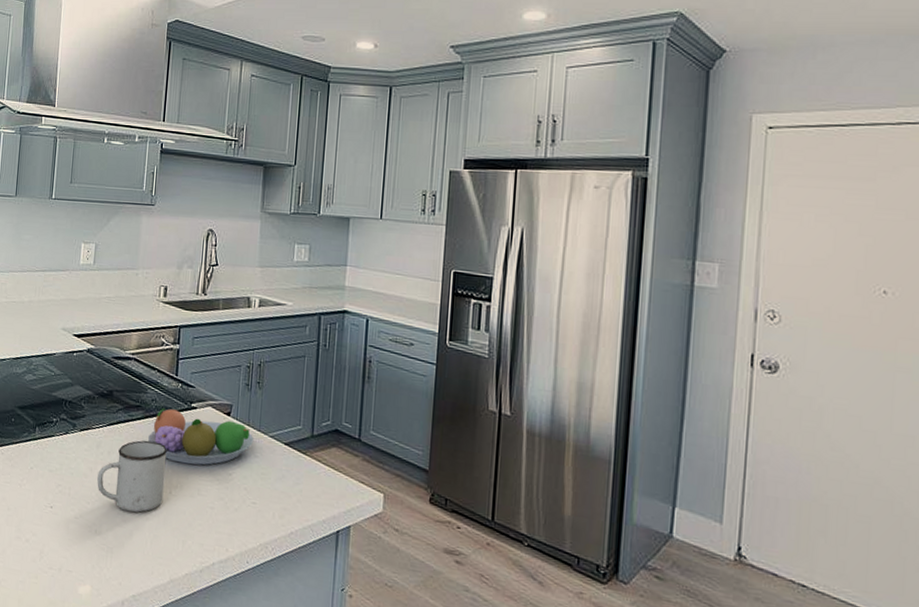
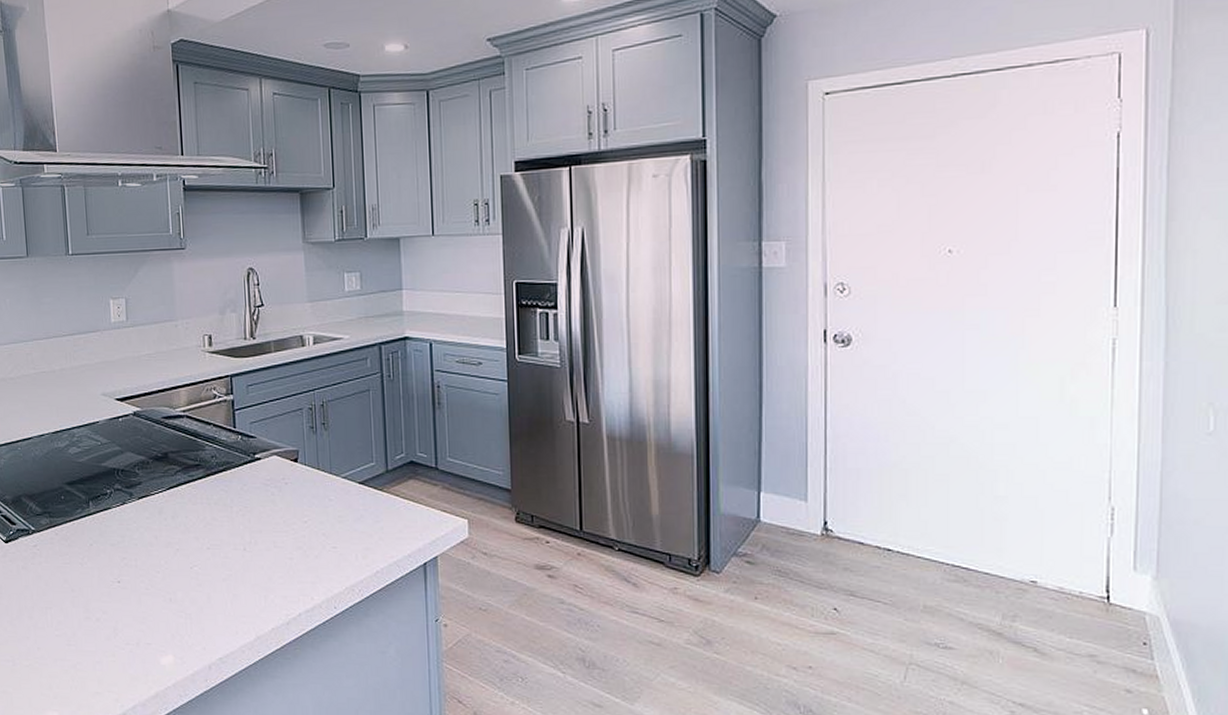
mug: present [97,440,167,513] -> none [164,499,238,575]
fruit bowl: present [148,408,254,465] -> none [213,463,326,518]

